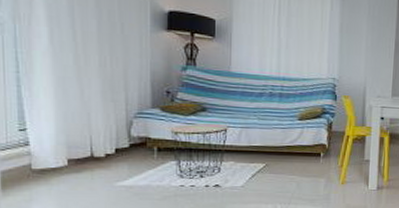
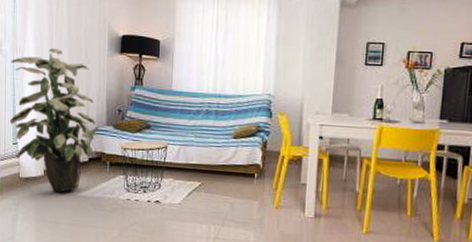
indoor plant: none [11,19,142,184] -> present [9,48,99,193]

